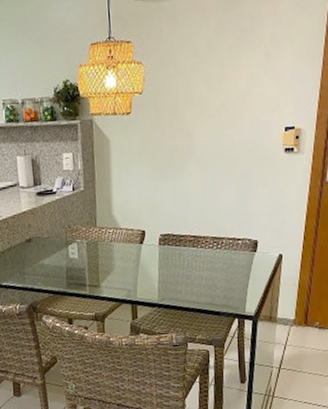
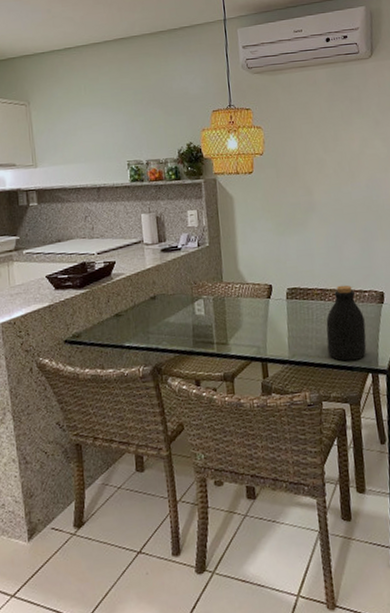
bottle: none [196,232,236,307] -> present [326,285,367,361]

